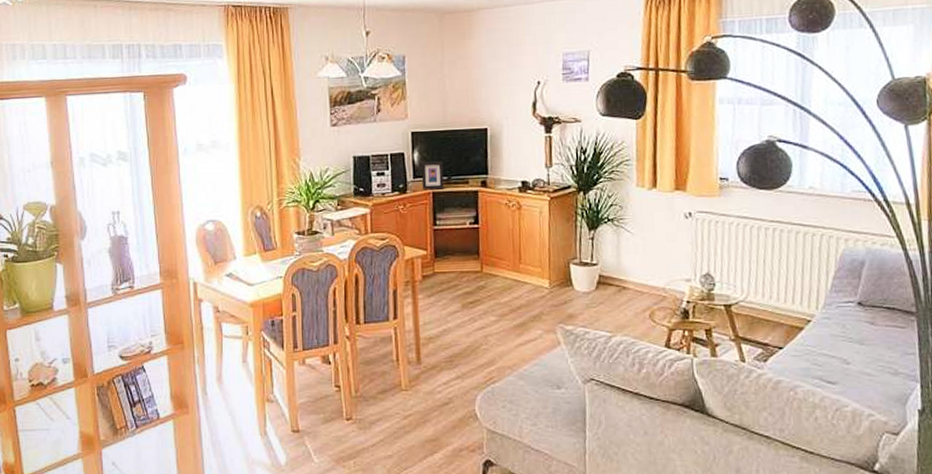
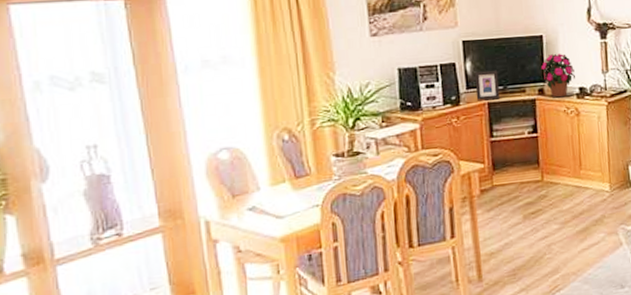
potted flower: none [484,146,518,191] -> present [540,53,575,98]

